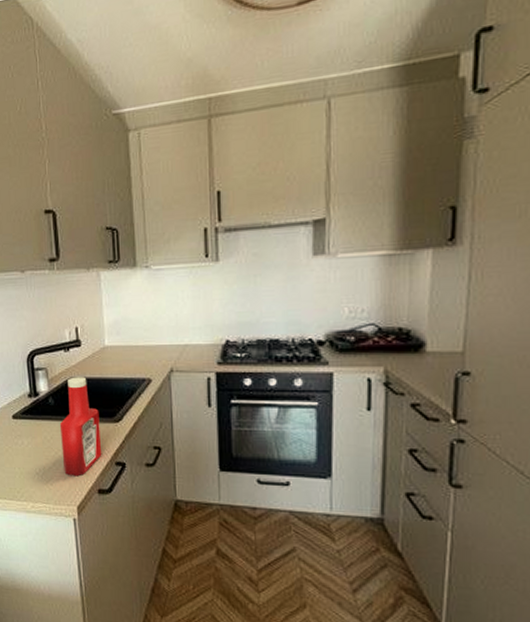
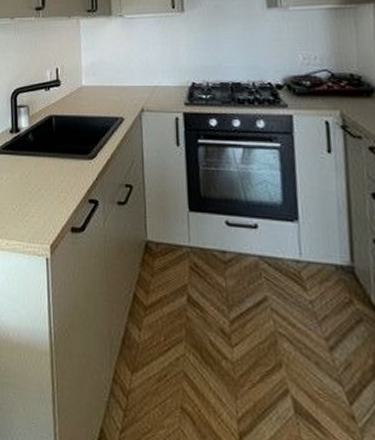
ketchup bottle: present [59,377,102,477] -> none [37,114,76,214]

